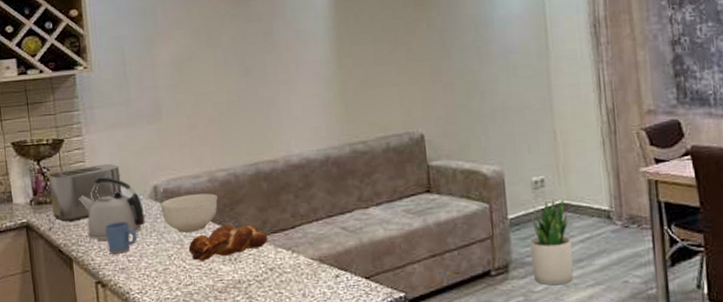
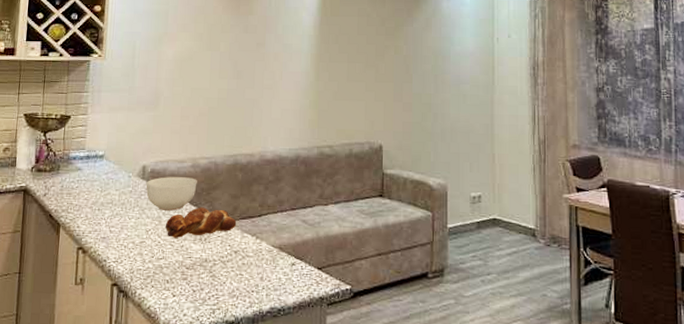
toaster: present [48,163,122,223] -> none [50,141,116,191]
kettle: present [79,176,145,242] -> none [75,152,131,211]
mug: present [105,221,138,254] -> none [93,195,122,224]
planter: present [529,197,574,286] -> none [464,213,501,293]

